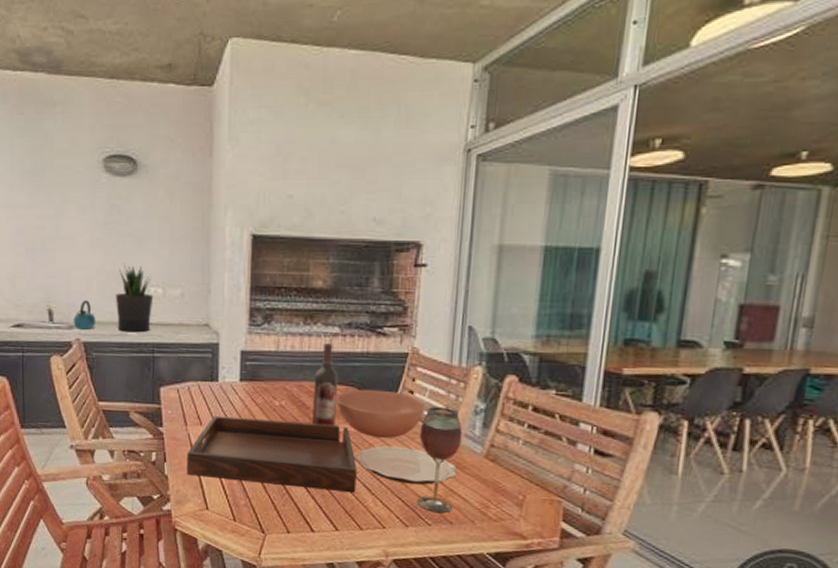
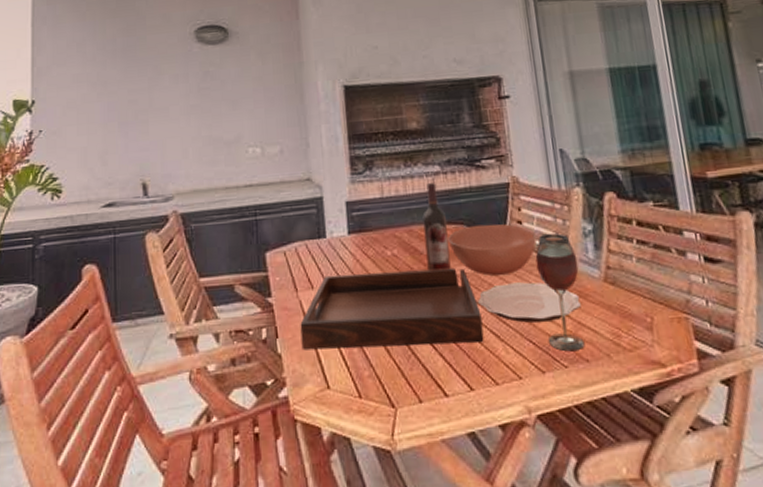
kettle: present [73,300,96,330] -> none [169,169,194,201]
planter: present [115,263,154,333] -> none [212,127,252,198]

